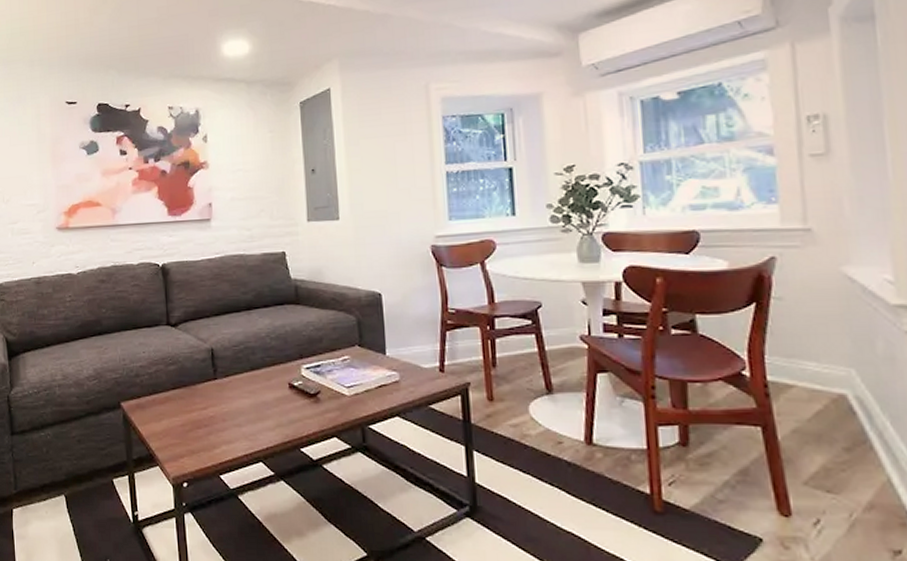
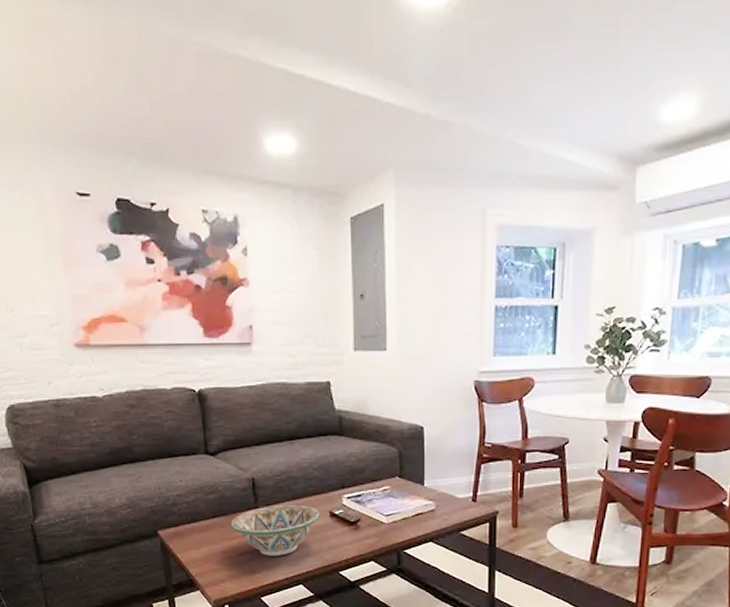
decorative bowl: none [190,375,279,430] -> present [230,504,320,556]

